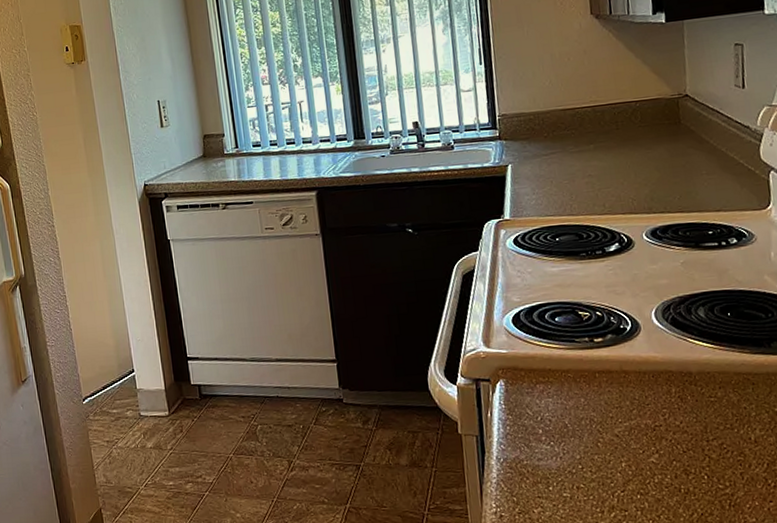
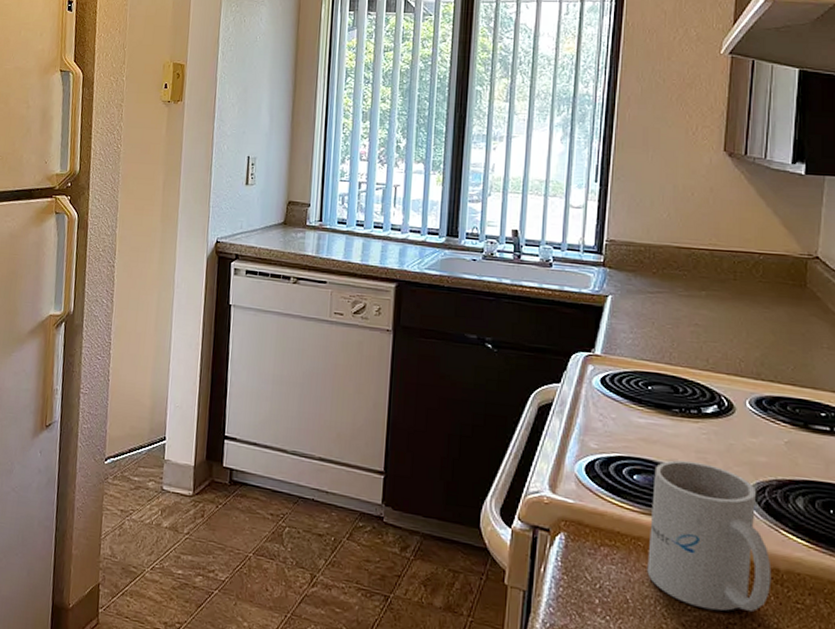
mug: none [572,295,687,419] -> present [647,460,772,613]

